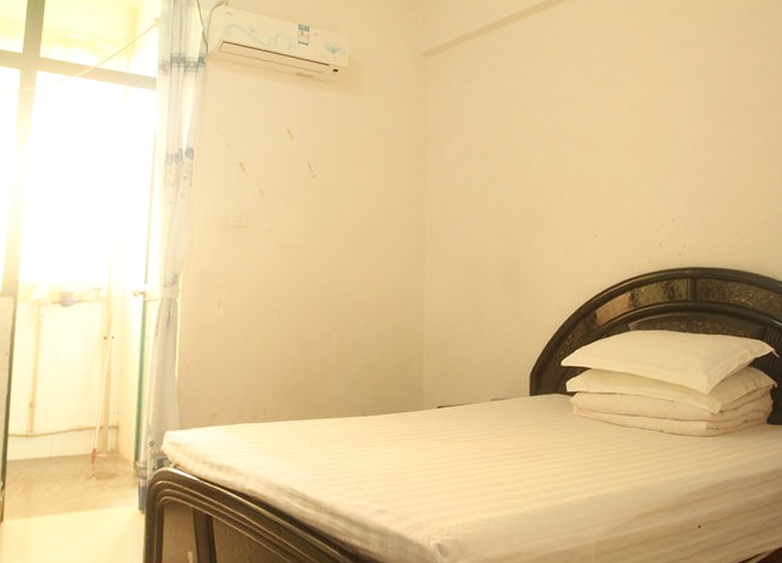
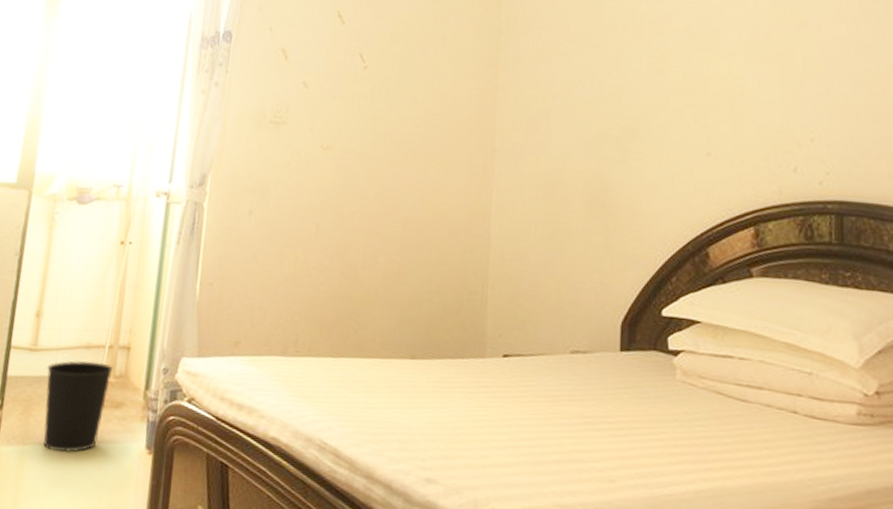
wastebasket: none [44,441,105,521] -> present [43,361,113,454]

